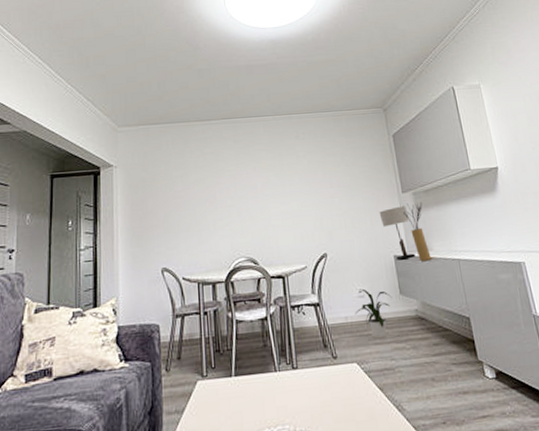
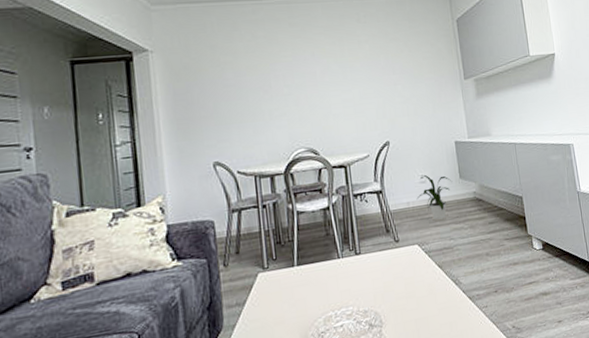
table lamp: present [379,205,416,260] -> none [441,92,475,146]
vase: present [402,201,431,262] -> none [464,88,490,147]

